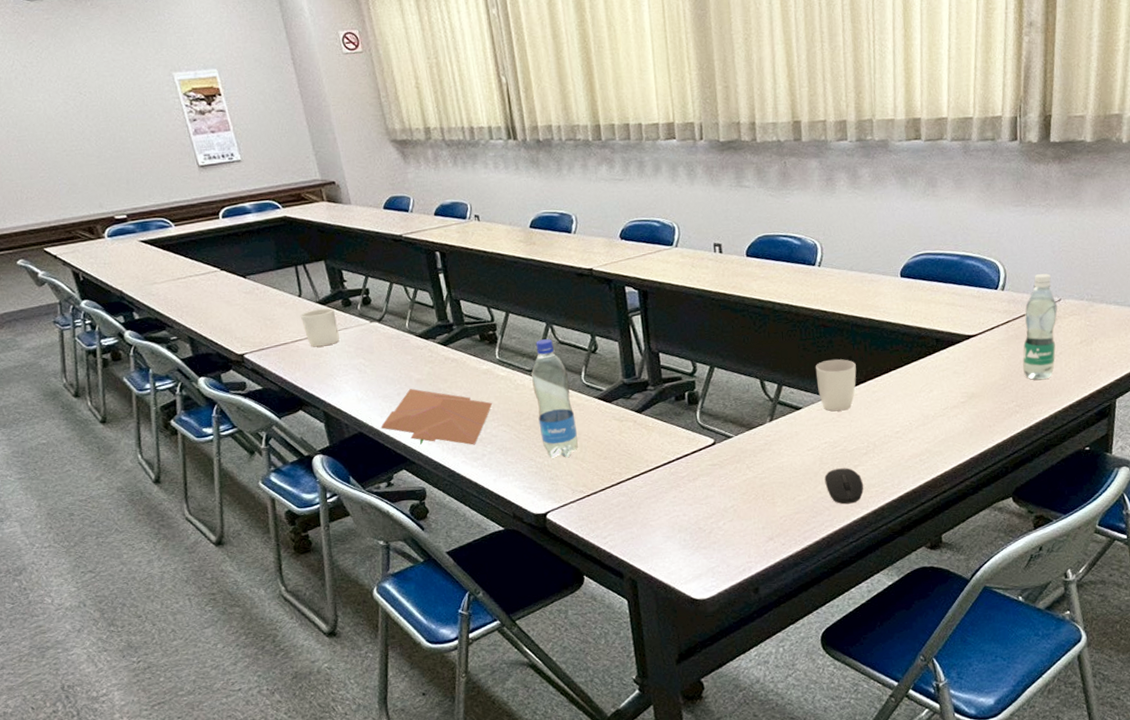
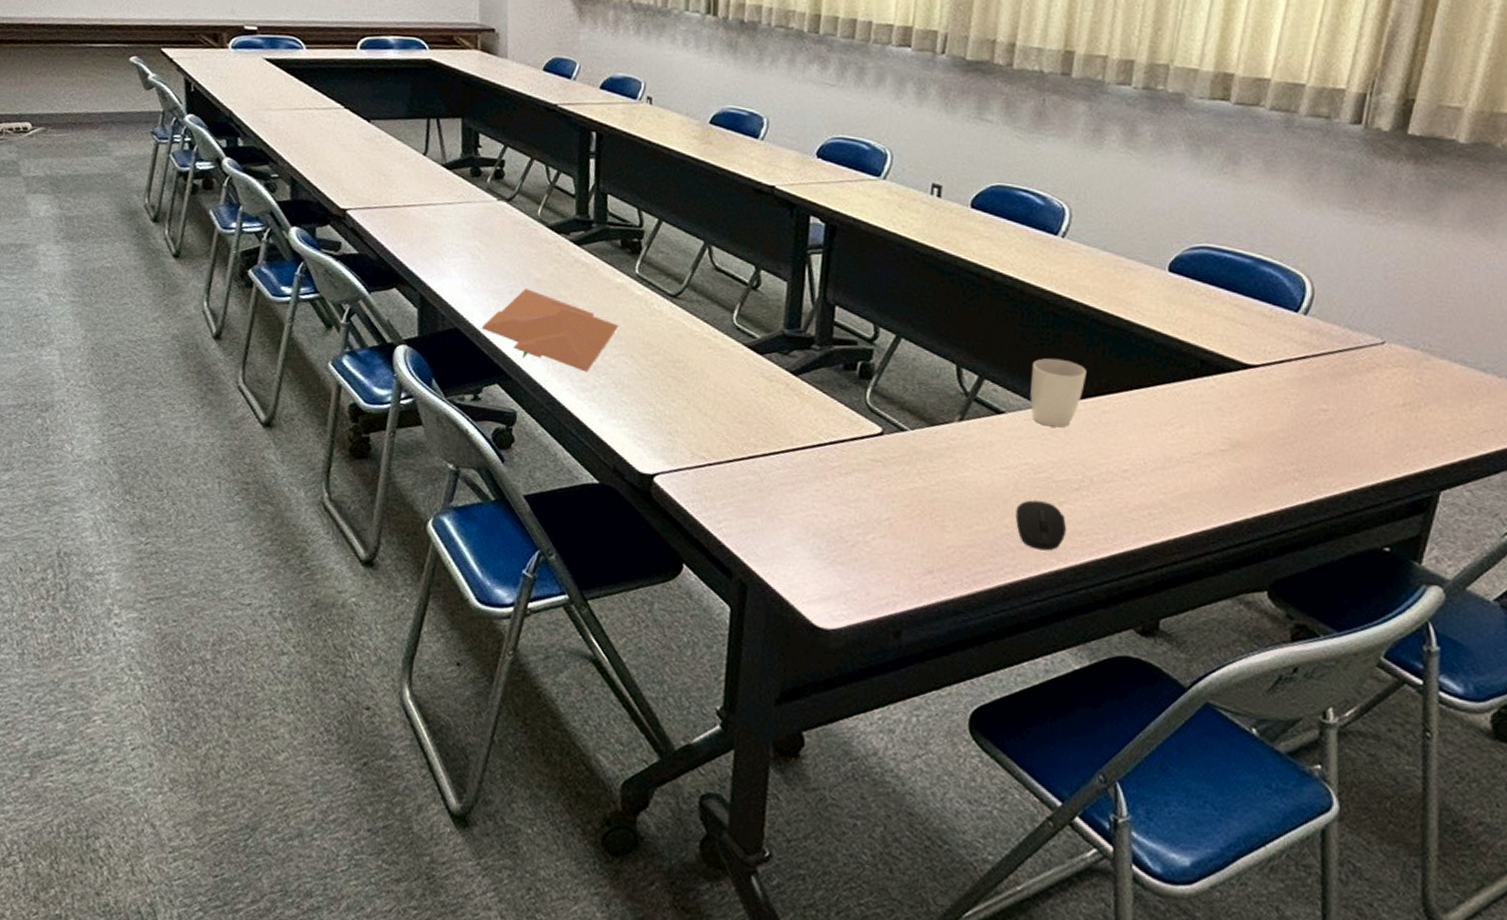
mug: present [300,308,339,347] -> none [419,173,460,219]
bottle: present [531,339,579,458] -> none [668,260,718,412]
bottle: present [1022,273,1058,381] -> none [1313,303,1378,445]

